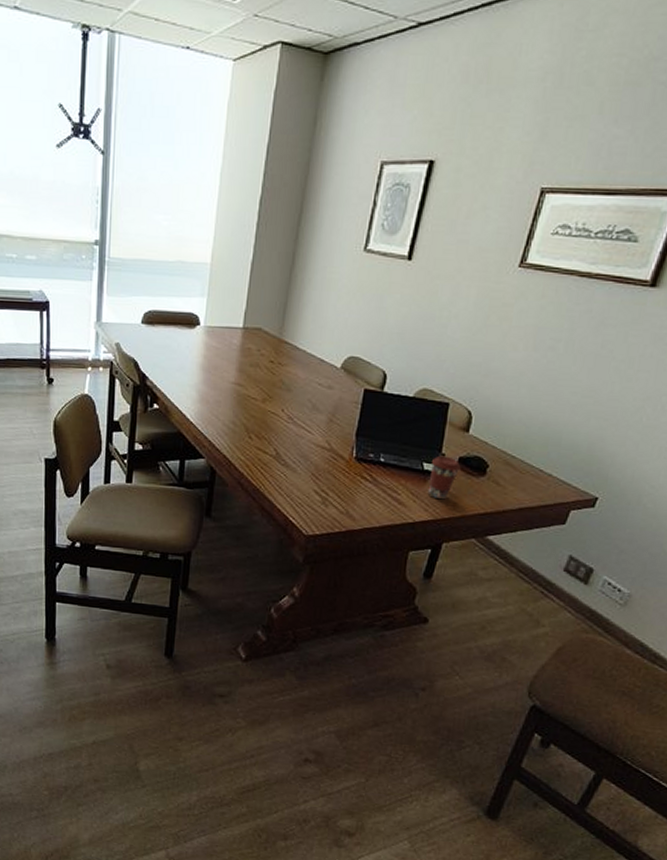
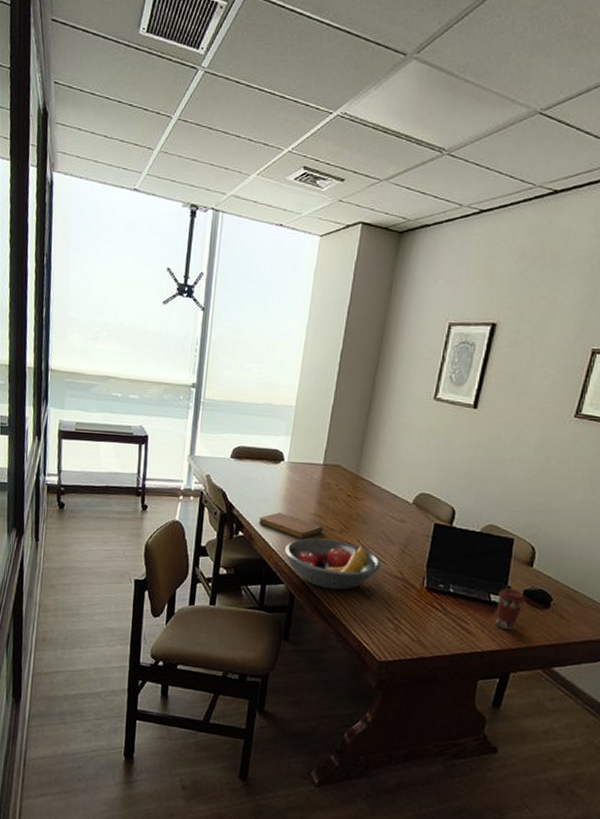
notebook: none [175,382,244,411] -> present [259,512,323,540]
fruit bowl: none [204,408,307,463] -> present [285,538,381,590]

